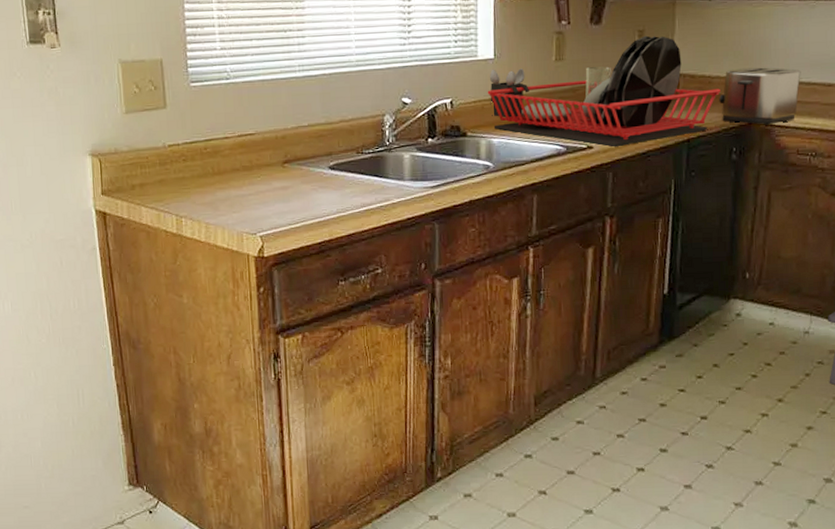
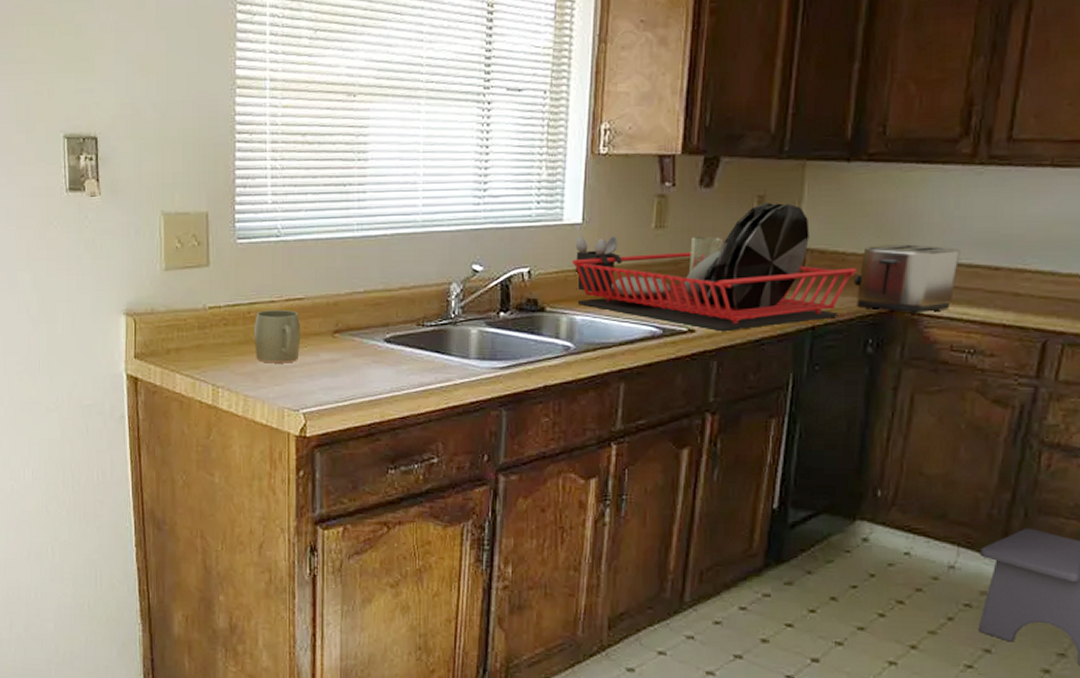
mug: none [211,144,254,193] -> present [255,309,301,363]

